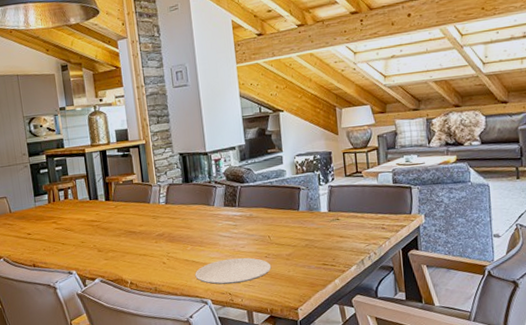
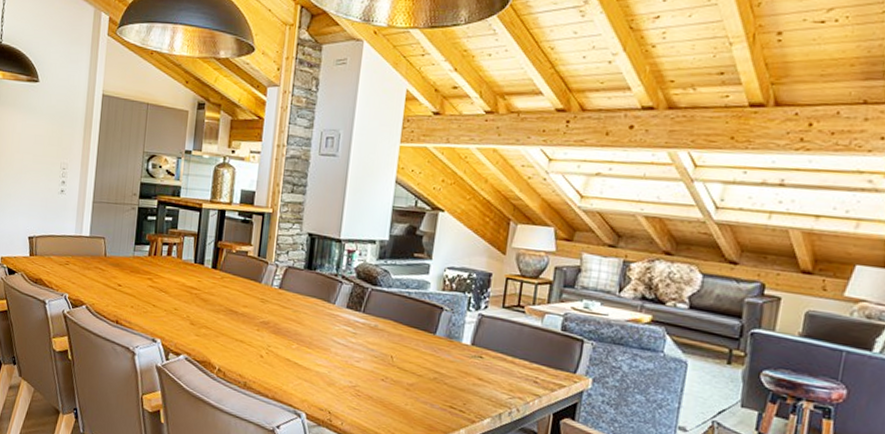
plate: present [195,257,272,285] -> none [293,369,386,404]

